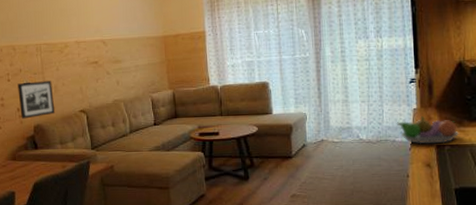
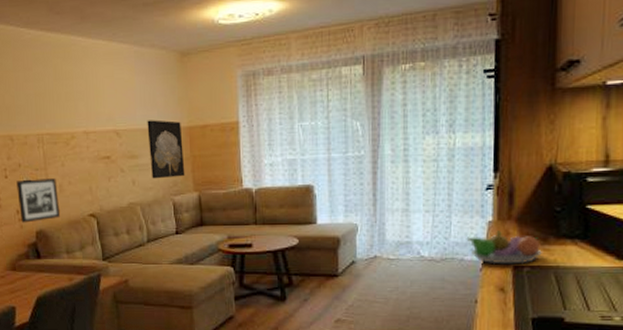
wall art: none [129,31,161,80] -> present [147,120,185,179]

